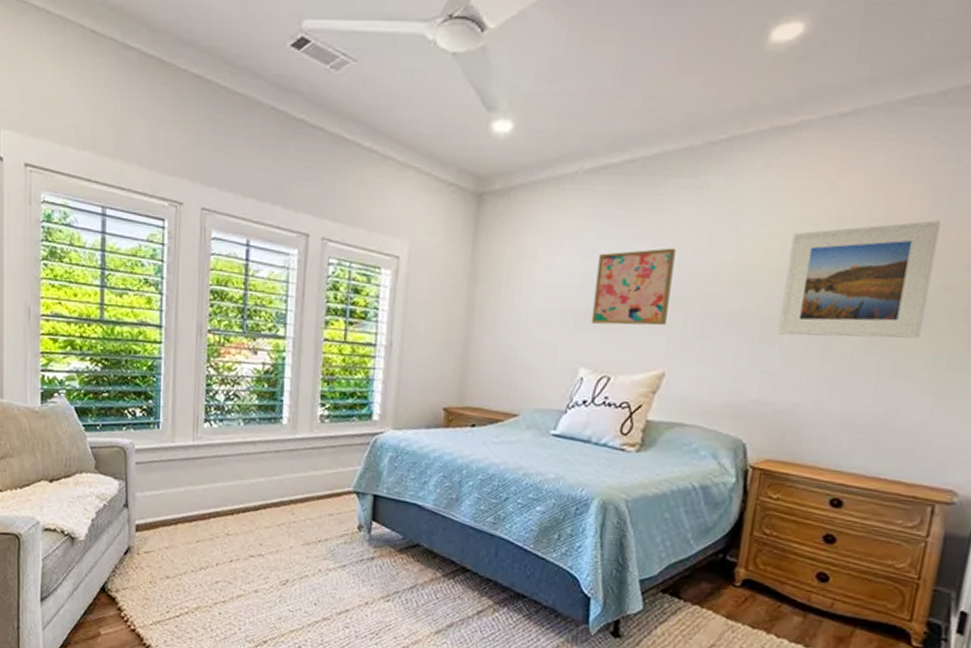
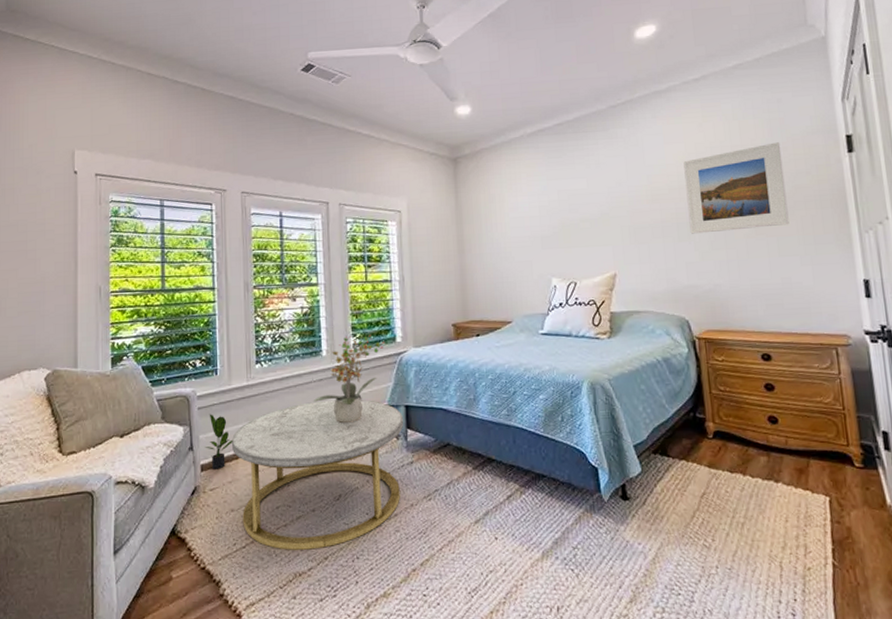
potted plant: none [141,471,172,532] -> present [205,414,232,469]
coffee table: none [170,475,370,632] -> present [231,400,404,550]
potted plant: none [266,404,359,505] -> present [313,334,385,424]
wall art: present [591,248,676,326] -> none [550,181,609,243]

